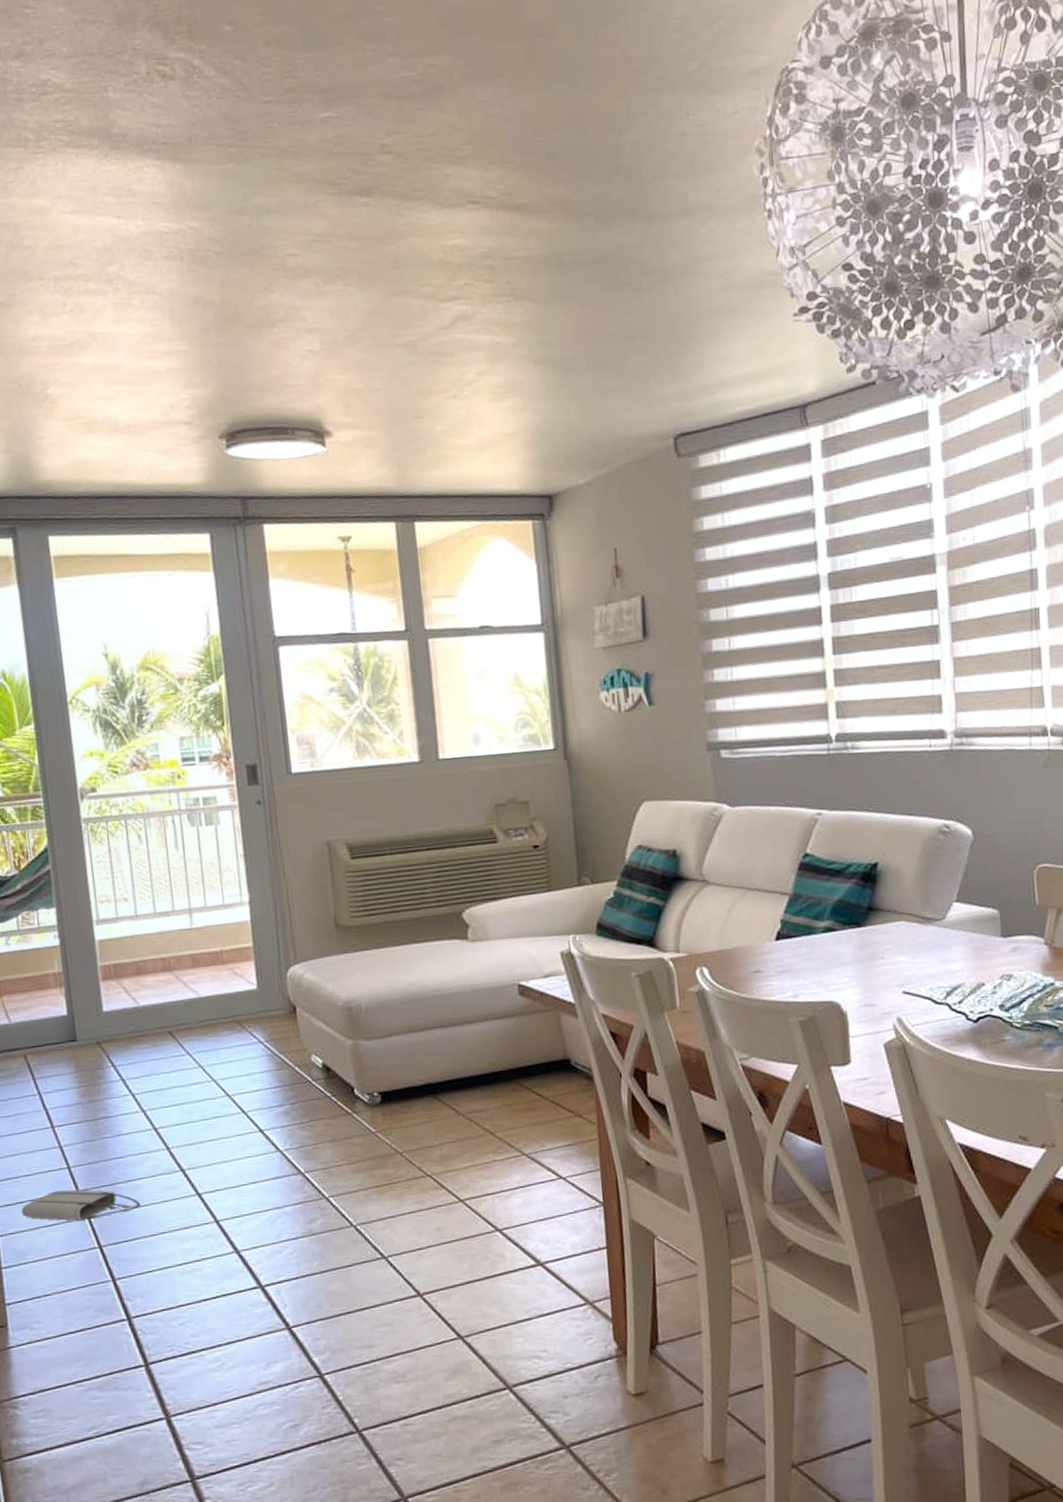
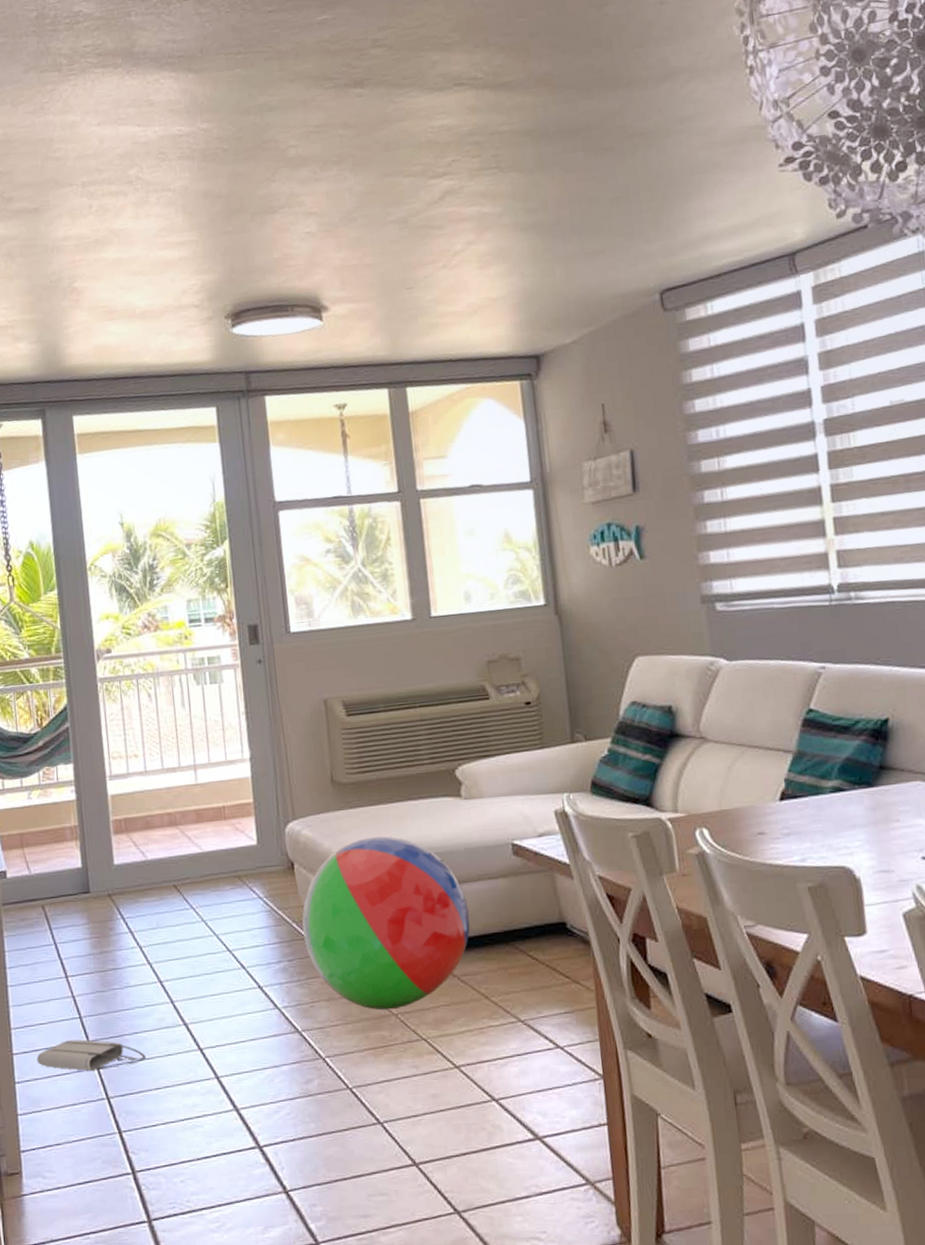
beach ball: none [305,979,476,1150] -> present [302,836,470,1011]

